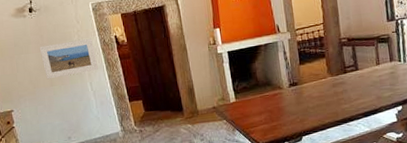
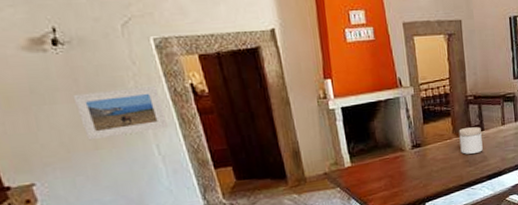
jar: none [333,67,358,93] -> present [459,127,483,154]

